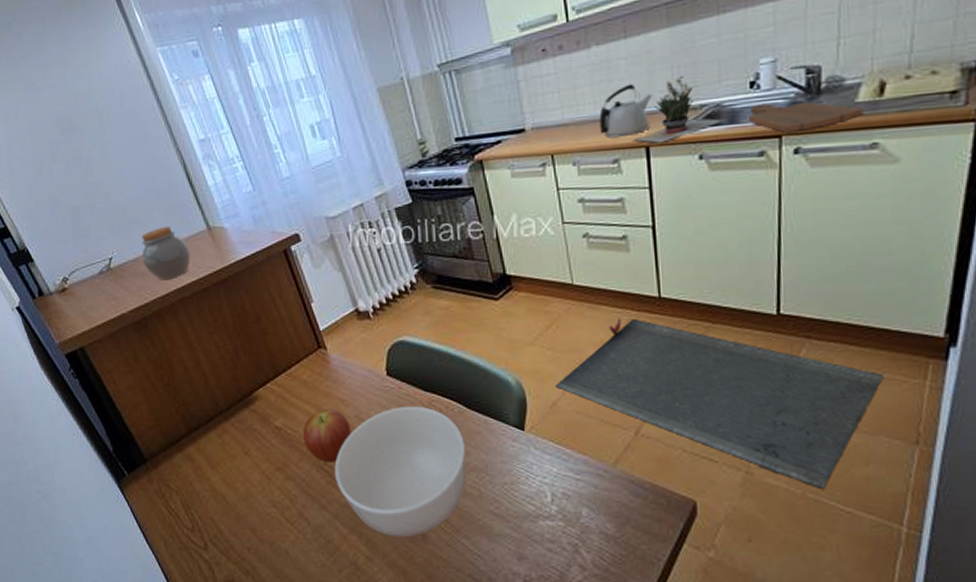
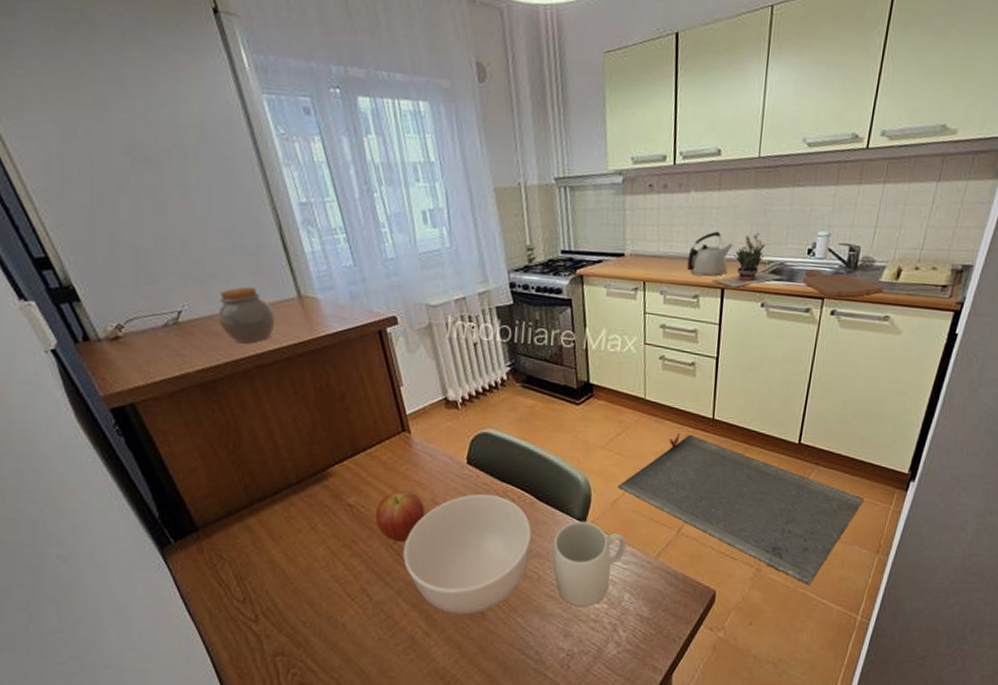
mug: none [491,428,576,525] -> present [552,520,627,606]

